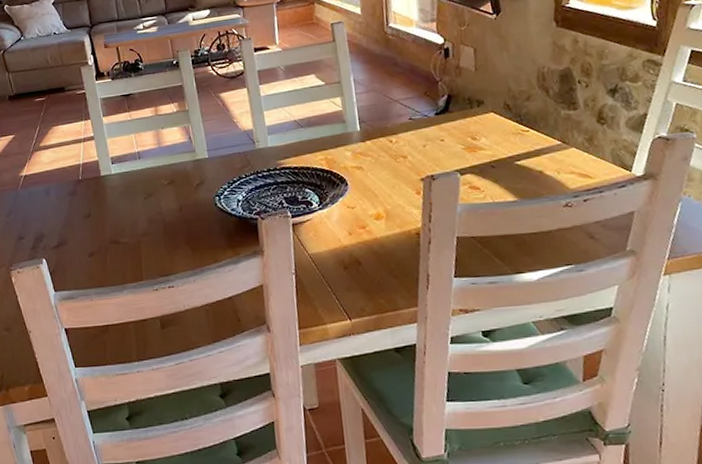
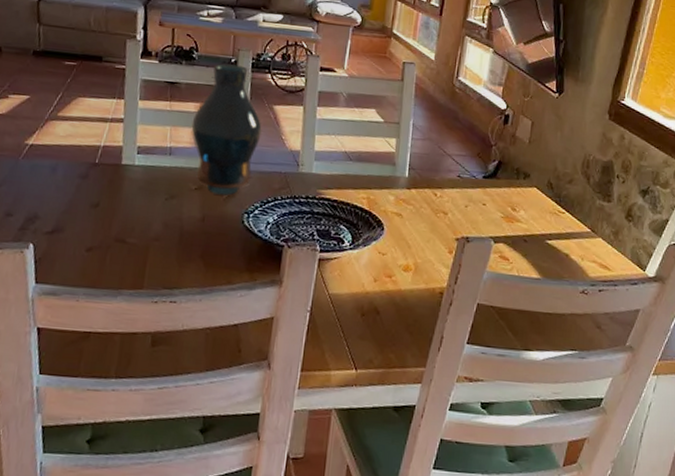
vase: none [151,65,215,185] -> present [191,63,262,195]

